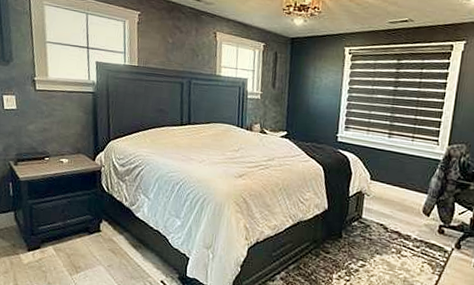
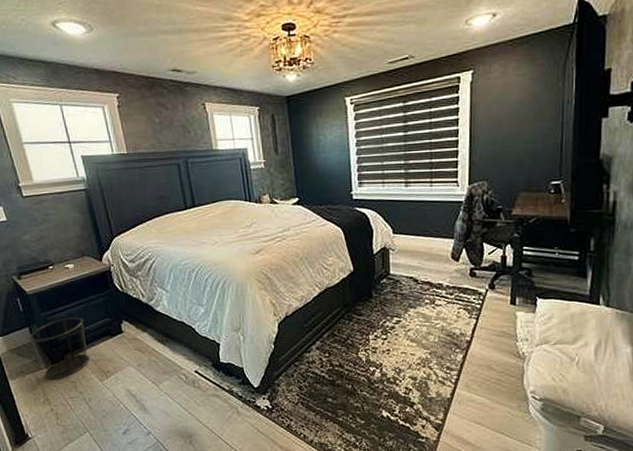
waste bin: none [12,208,66,267] -> present [29,317,90,380]

